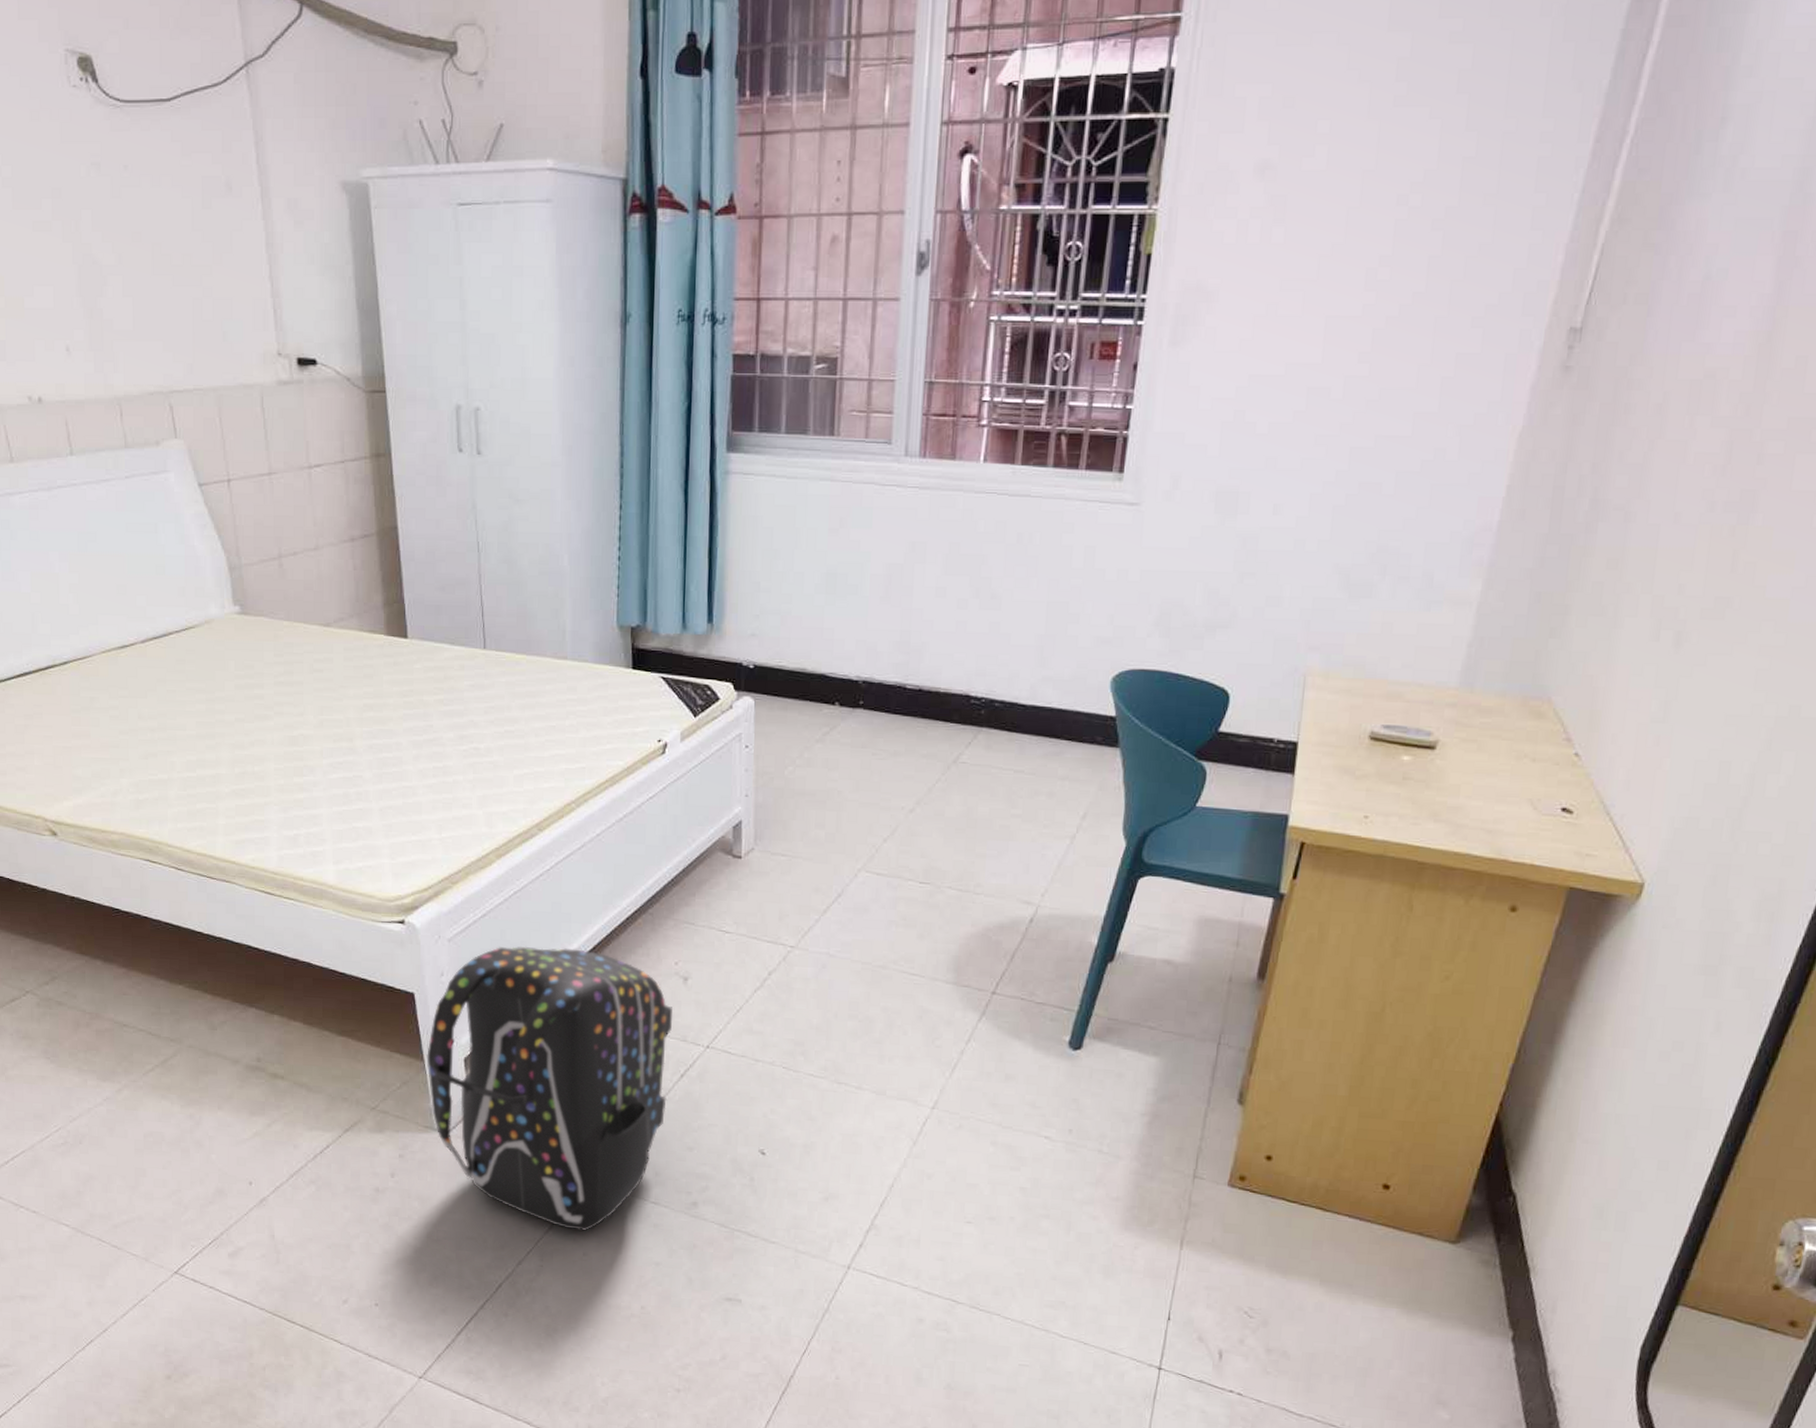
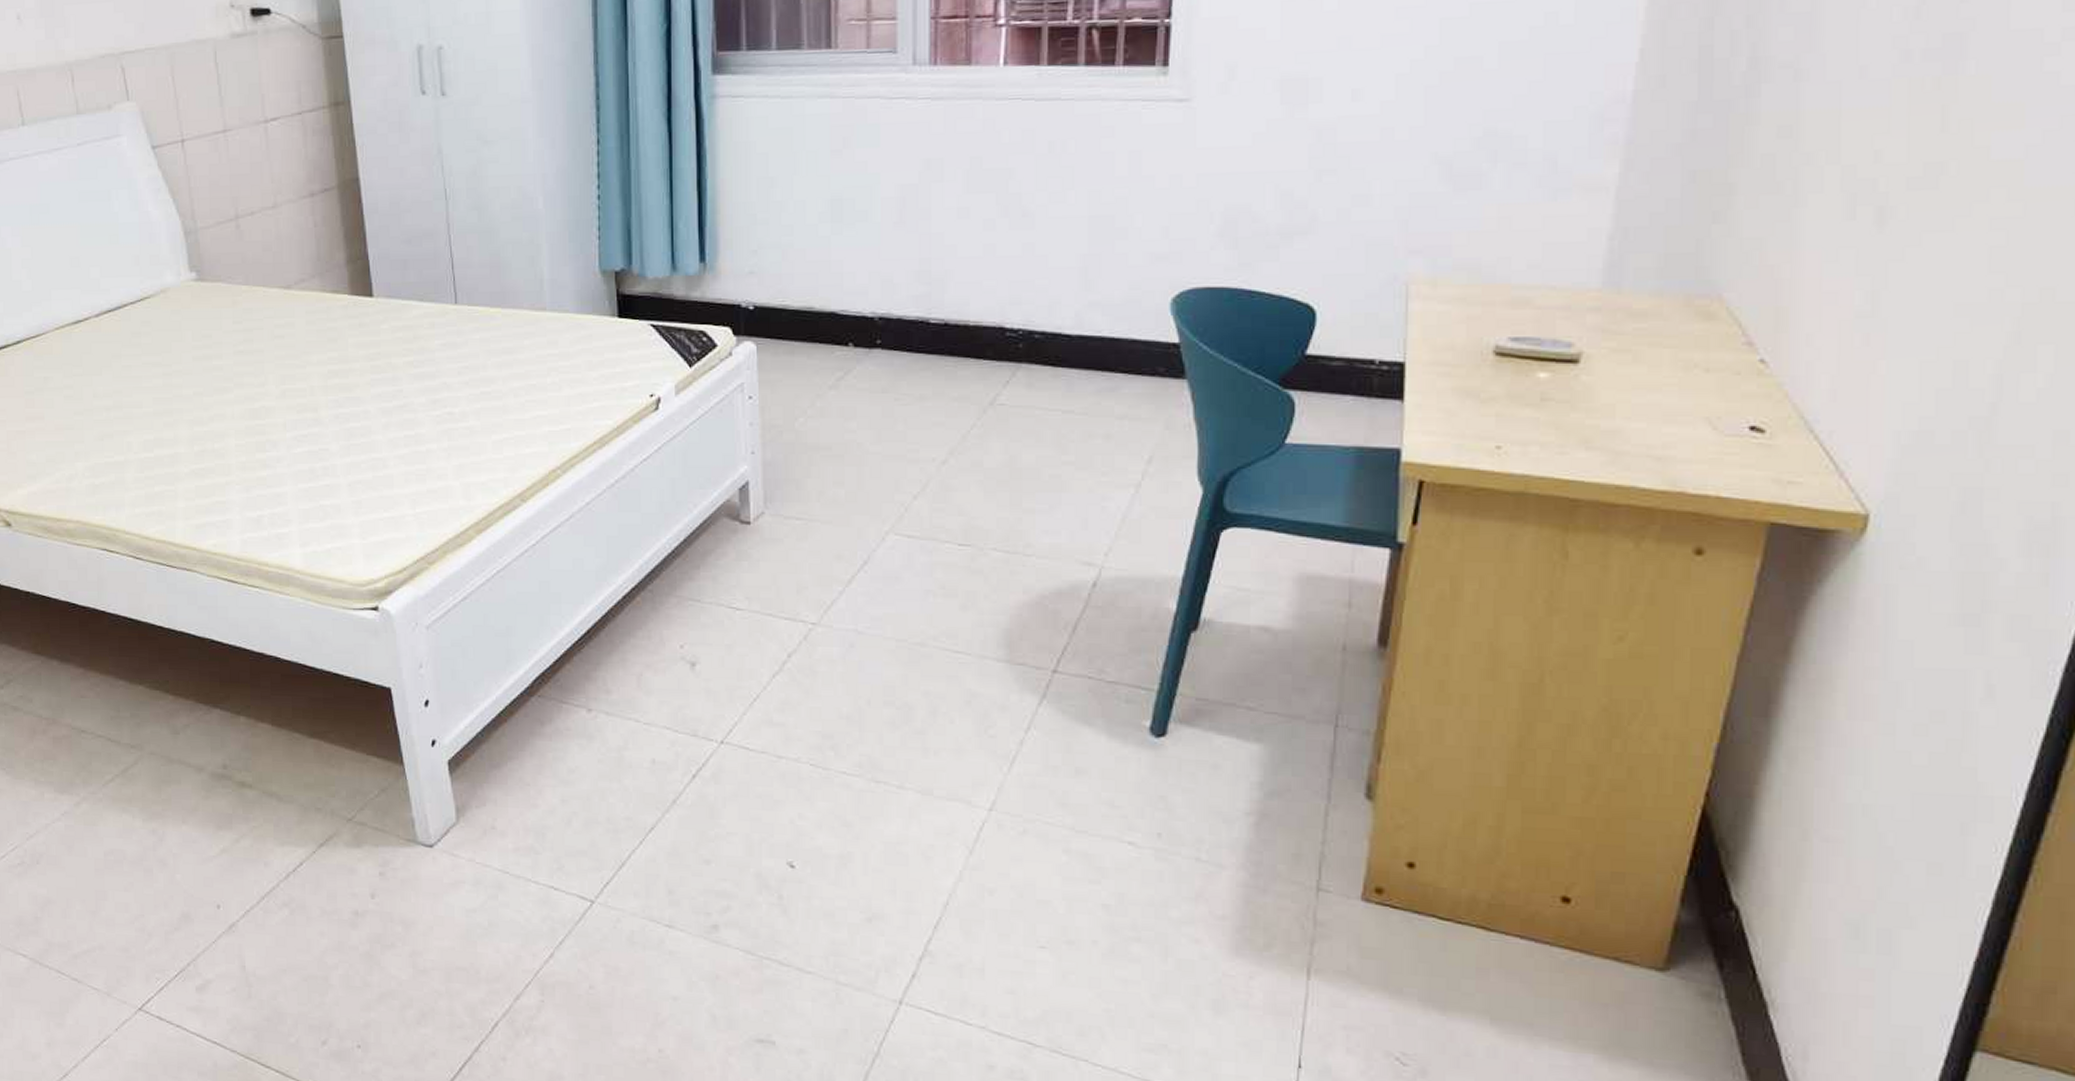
backpack: present [426,946,672,1232] -> none [406,631,680,961]

